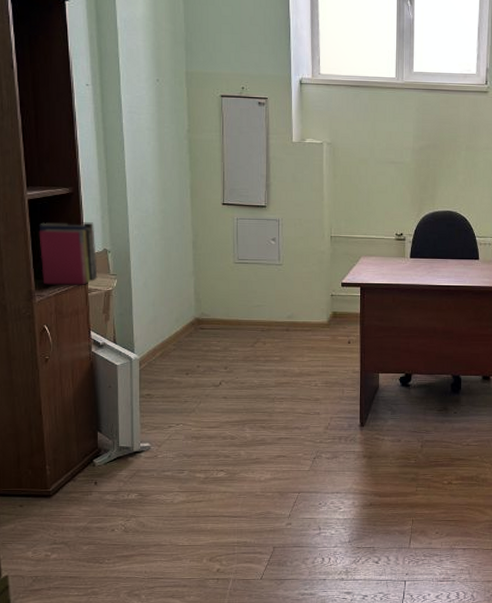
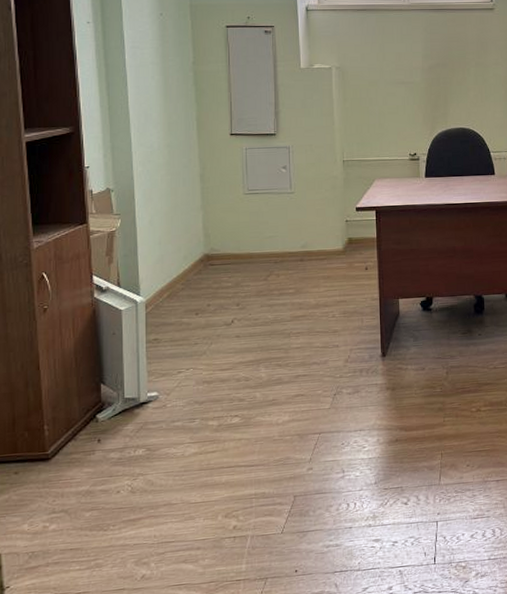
books: present [39,221,98,285] -> none [37,161,100,230]

